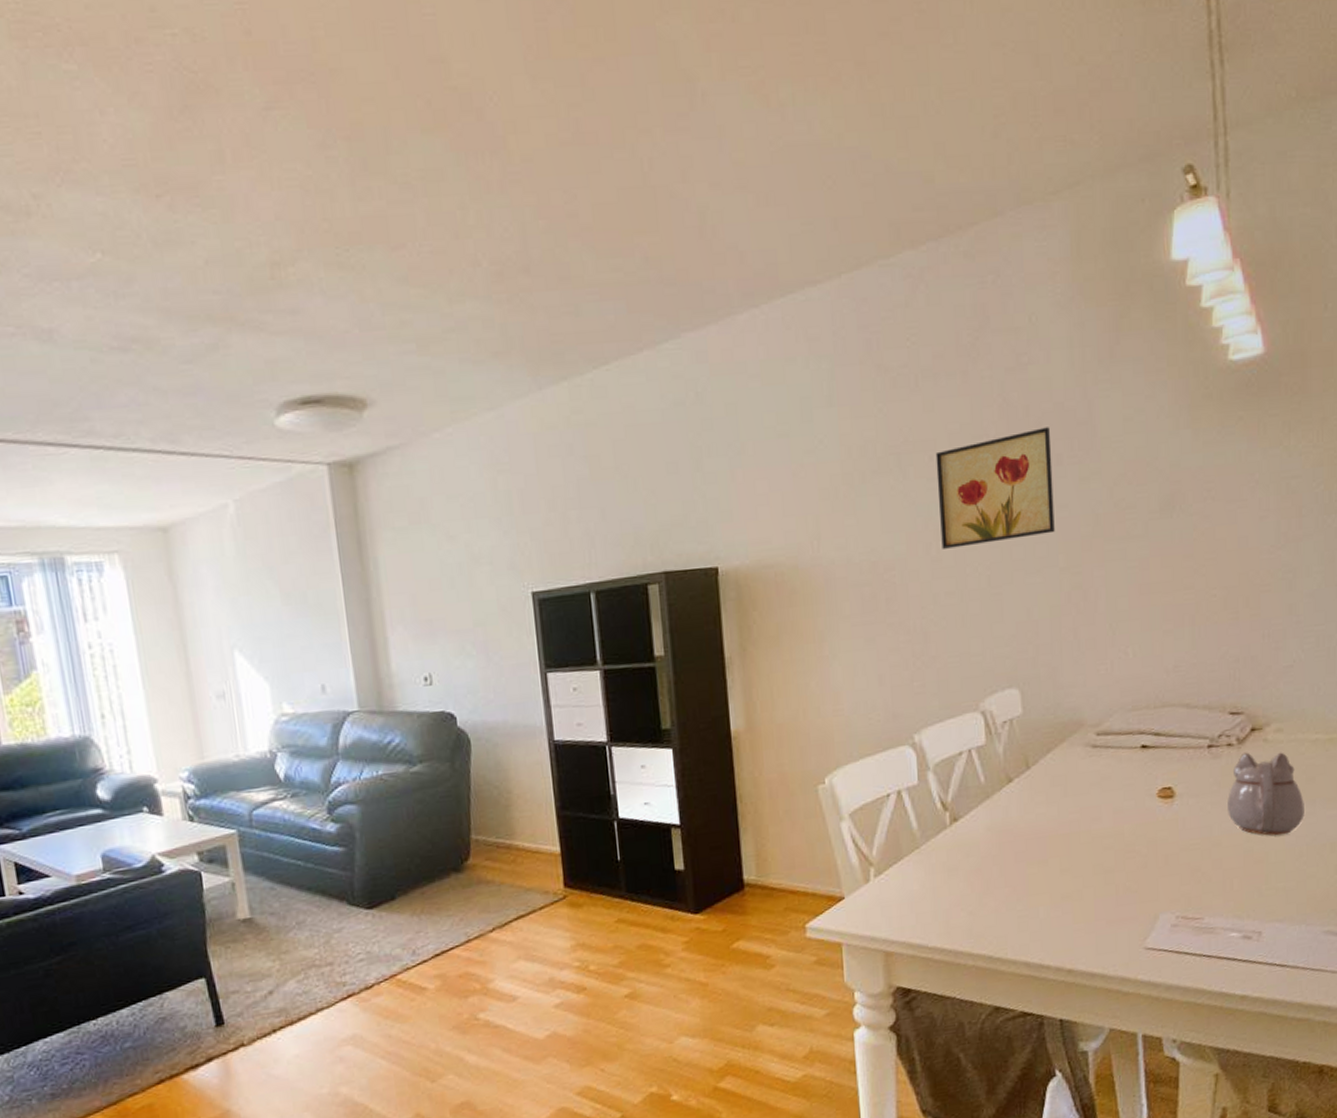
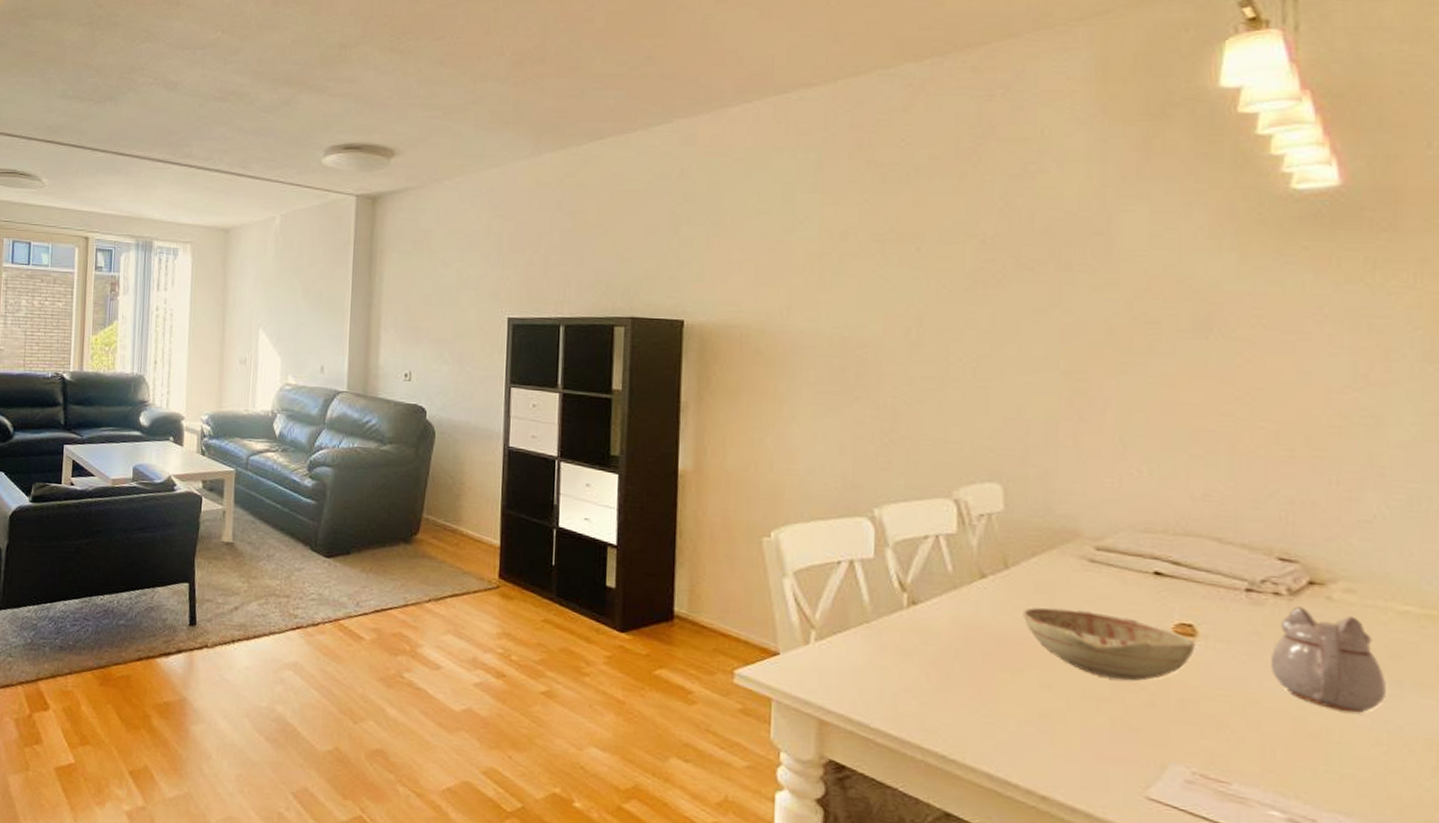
wall art: present [935,427,1055,549] -> none [922,233,1059,337]
decorative bowl: none [1043,792,1174,851] -> present [1022,607,1195,681]

